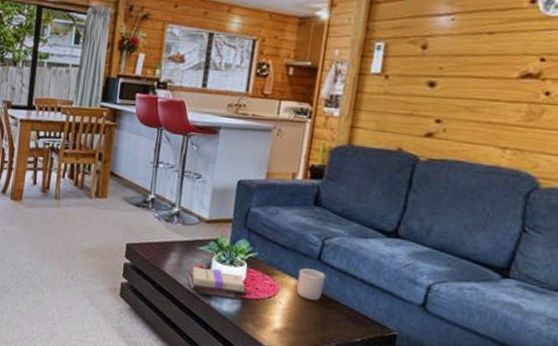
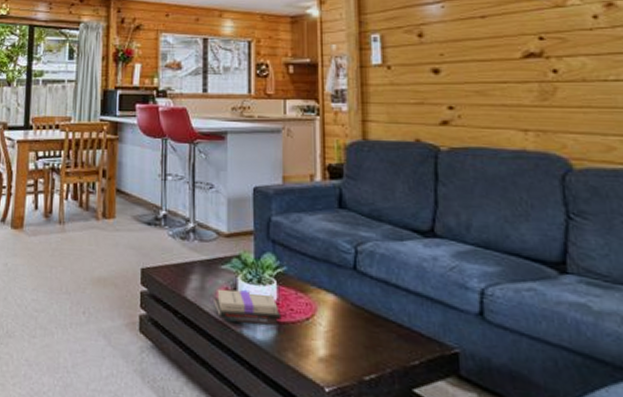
mug: present [296,268,326,301] -> none [335,281,366,319]

